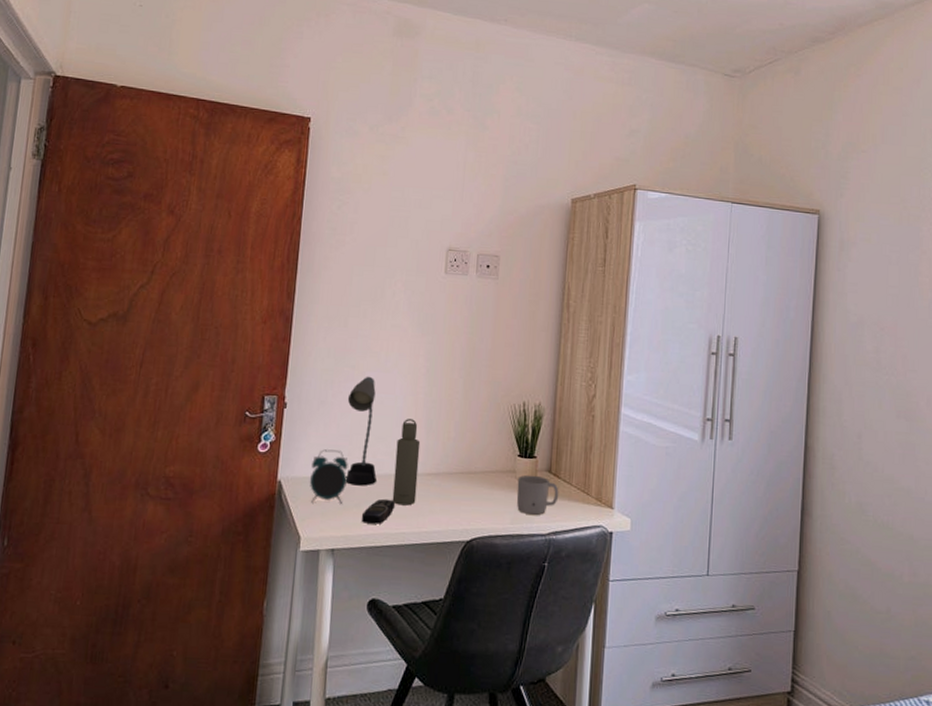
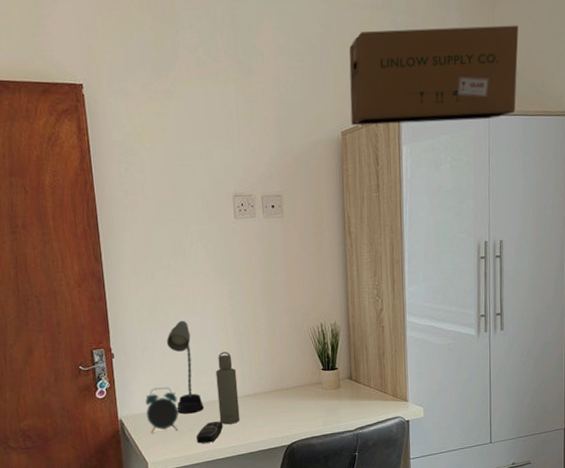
mug: present [516,475,559,515] -> none [324,383,361,416]
box: none [583,103,769,207] -> present [349,25,519,126]

